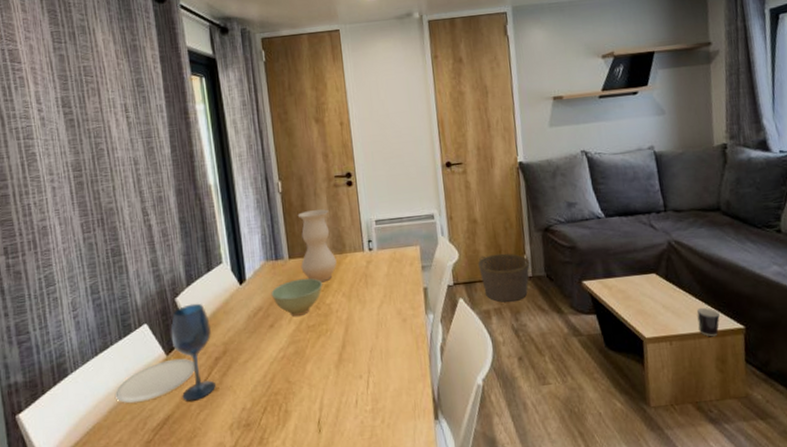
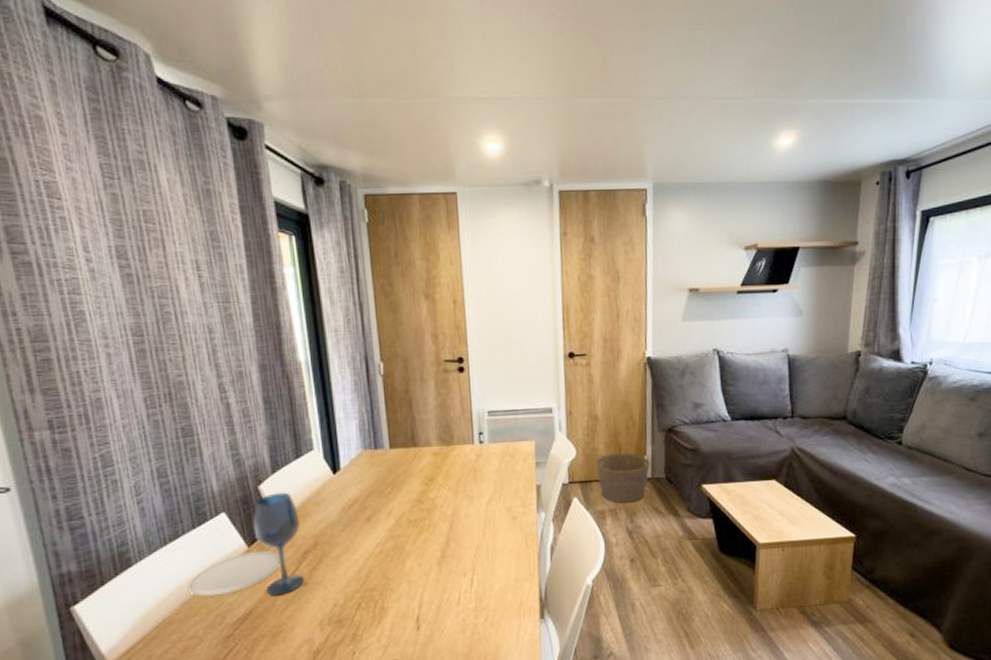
bowl: present [271,278,322,317] -> none [369,470,426,511]
vase: present [297,209,337,283] -> none [401,396,444,475]
mug: present [696,308,720,337] -> none [811,516,833,544]

